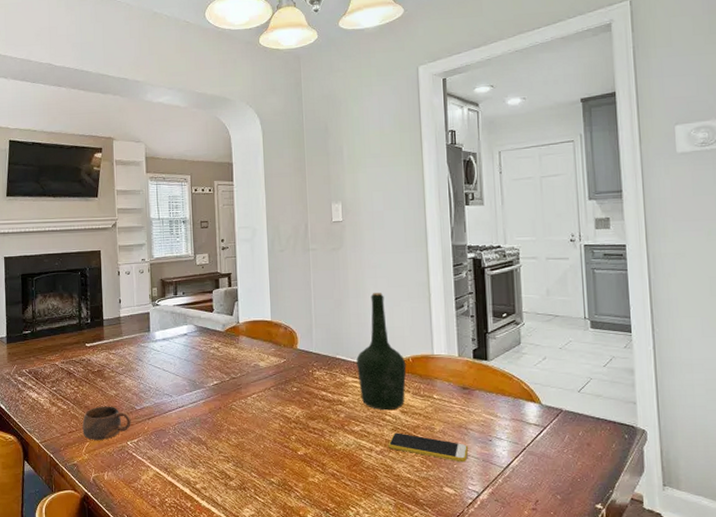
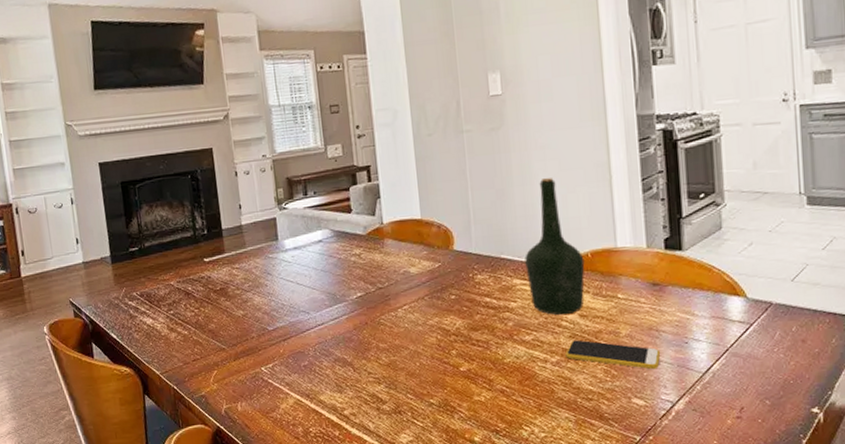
cup: present [82,406,131,440] -> none [207,328,264,368]

